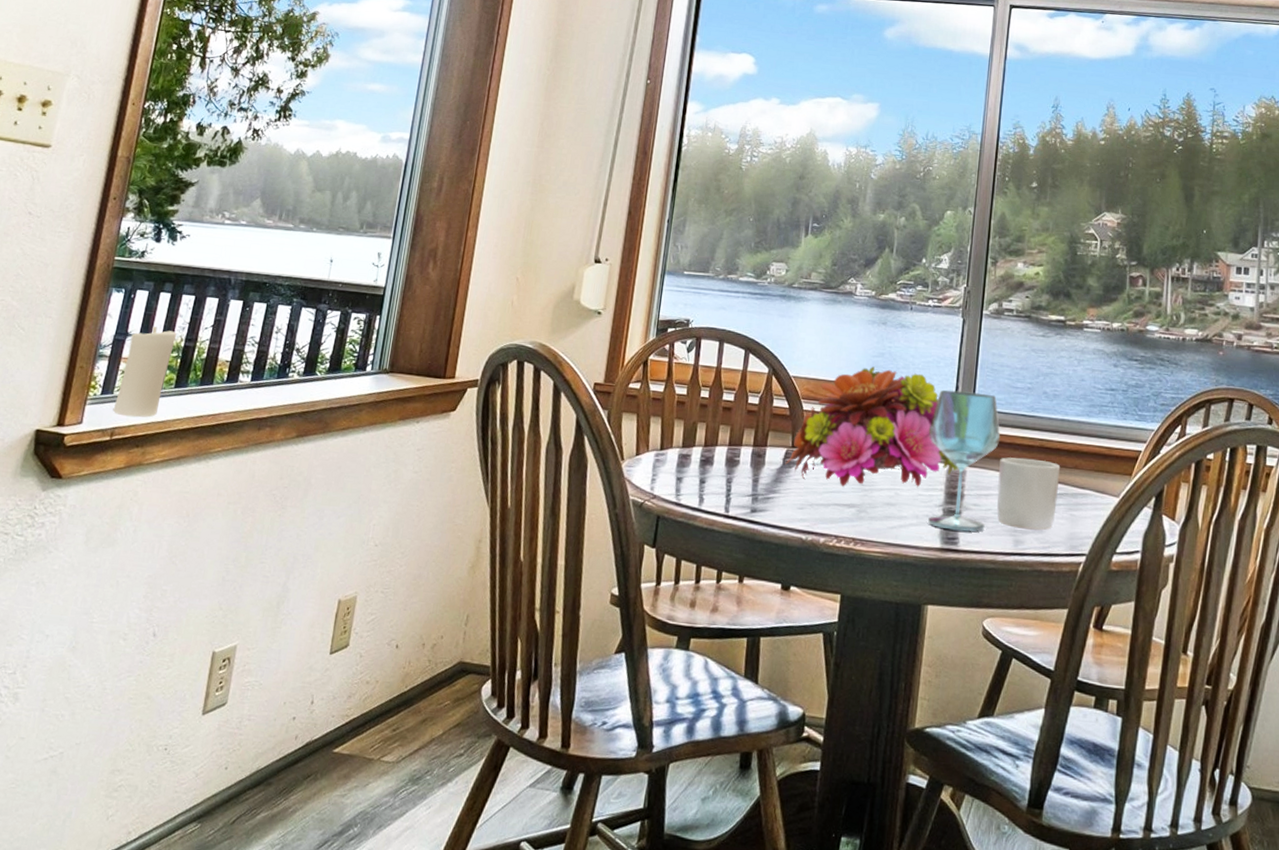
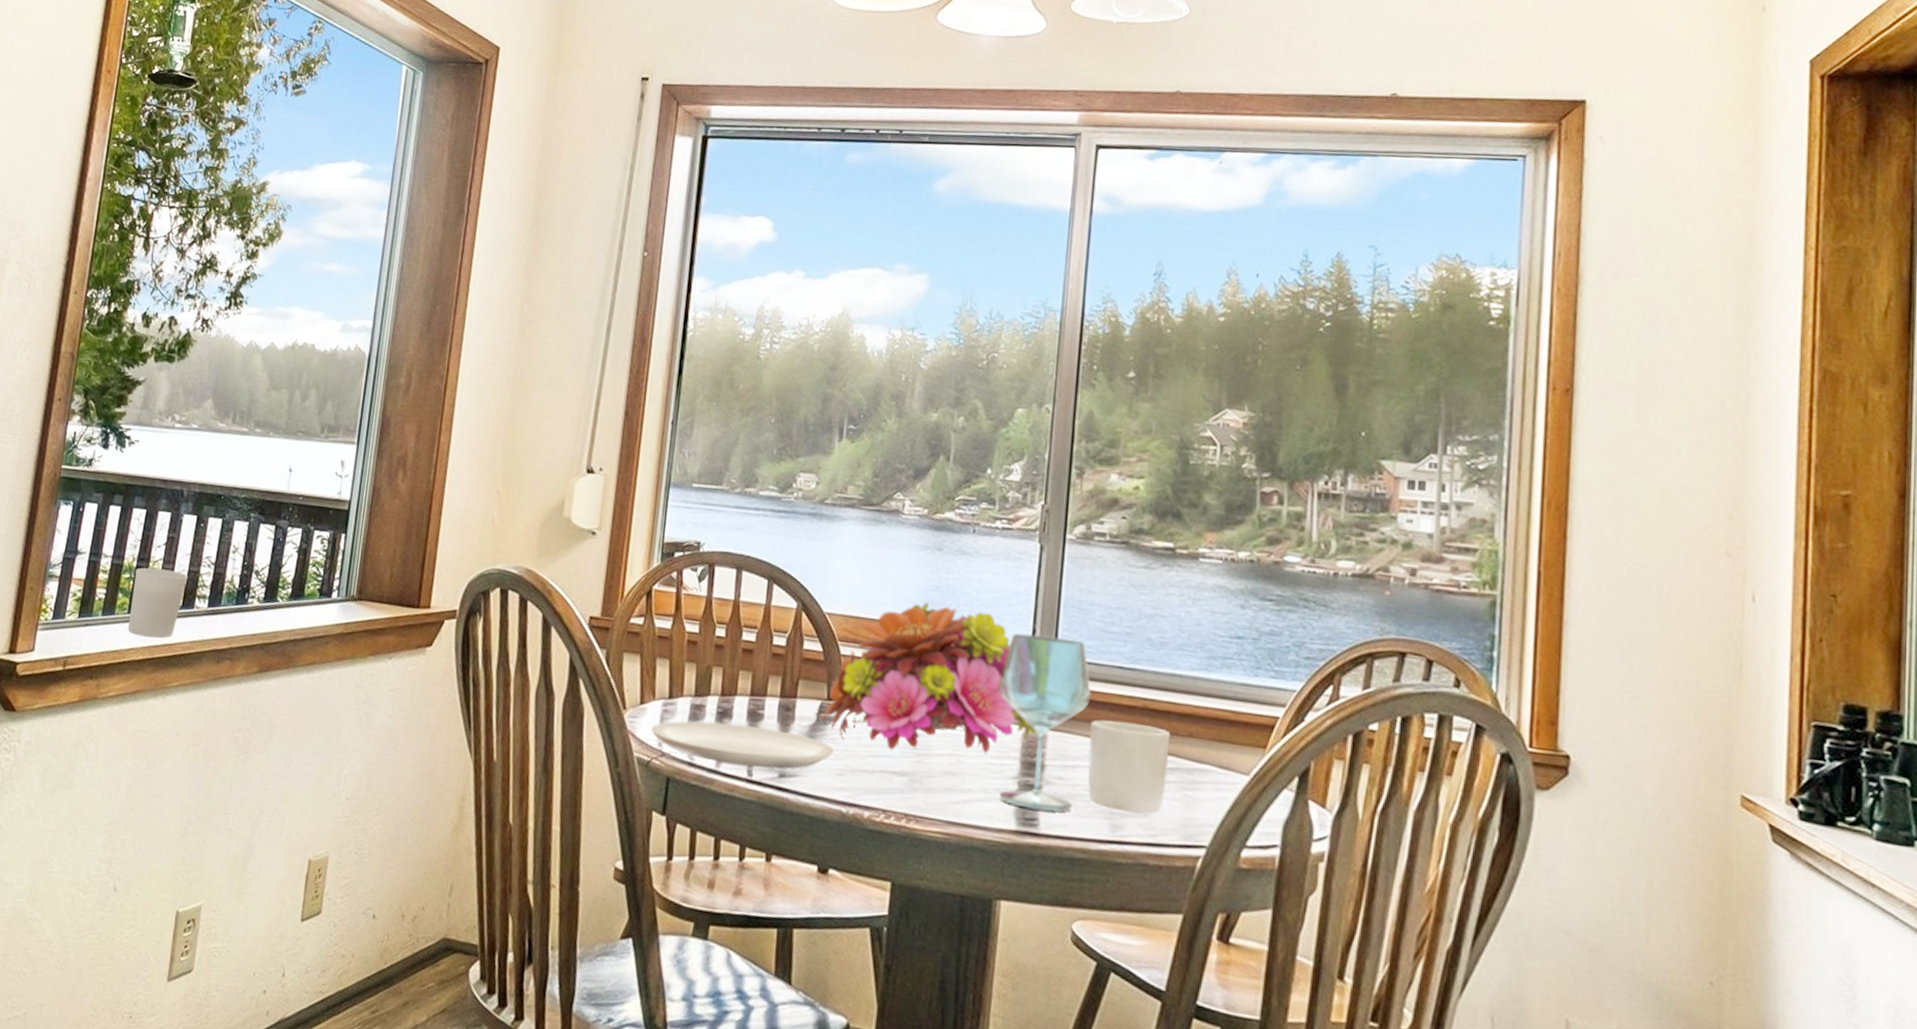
candle: present [112,327,177,418] -> none [64,544,129,647]
candle holder: none [174,347,234,410] -> present [128,567,189,639]
plate: none [645,468,796,506] -> present [651,721,834,769]

